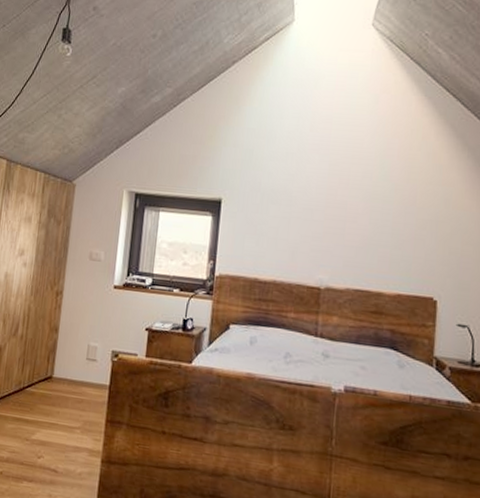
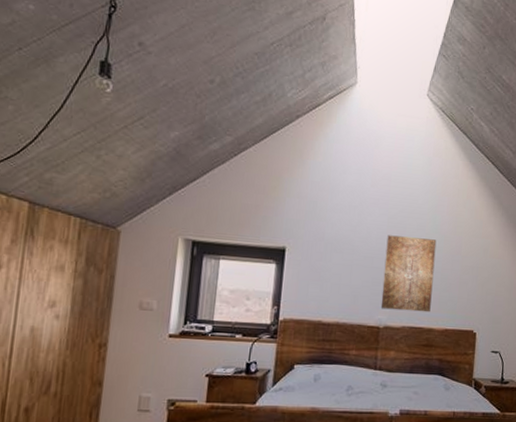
wall art: none [321,184,386,274] -> present [380,235,437,313]

